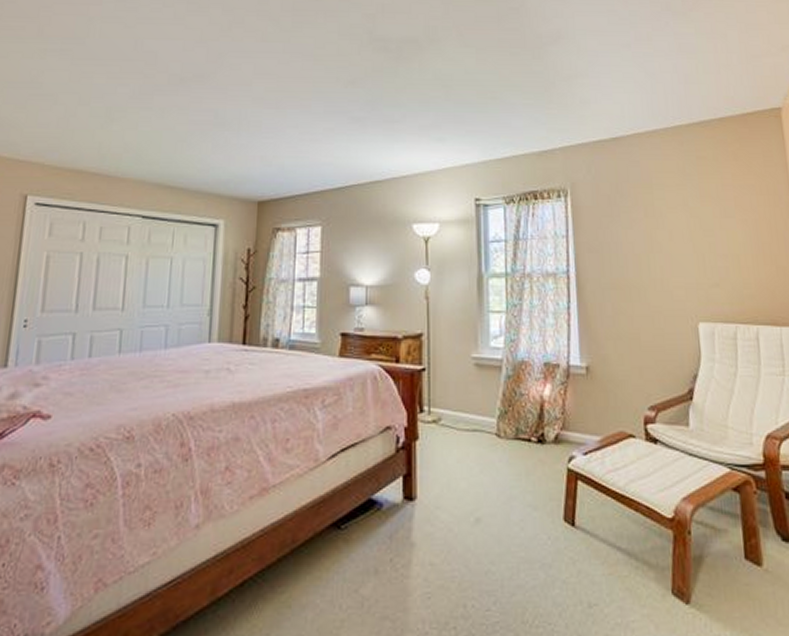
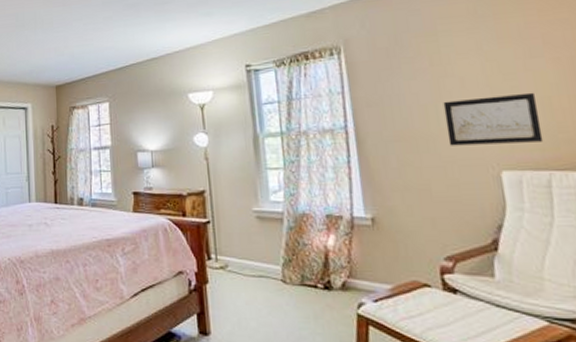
wall art: none [654,249,732,296] -> present [443,92,544,146]

